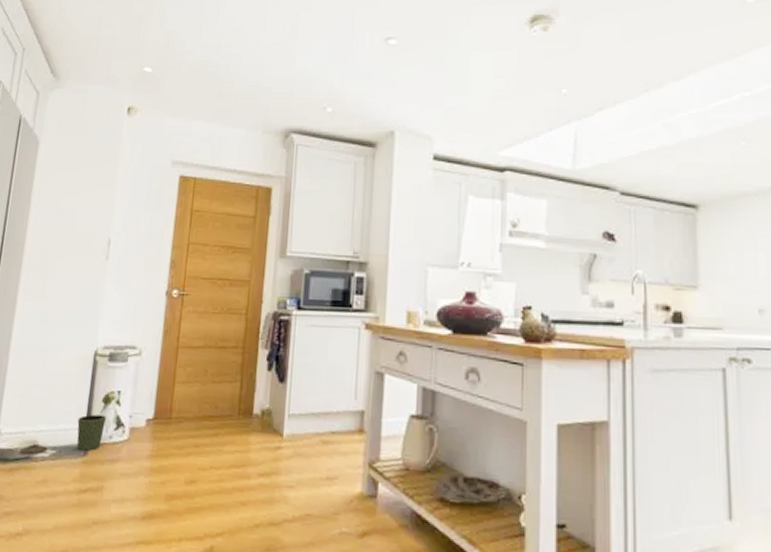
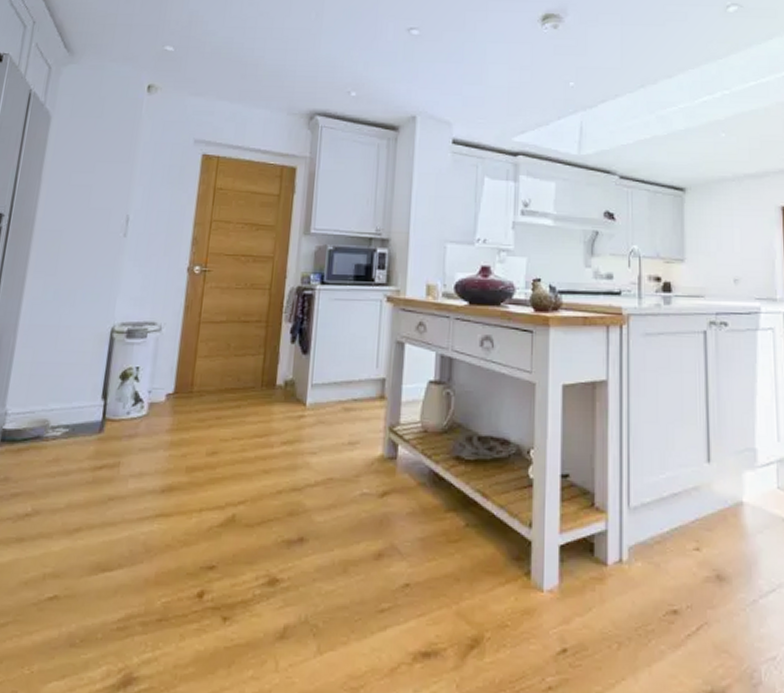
trash can: present [20,414,106,456] -> none [29,391,124,435]

